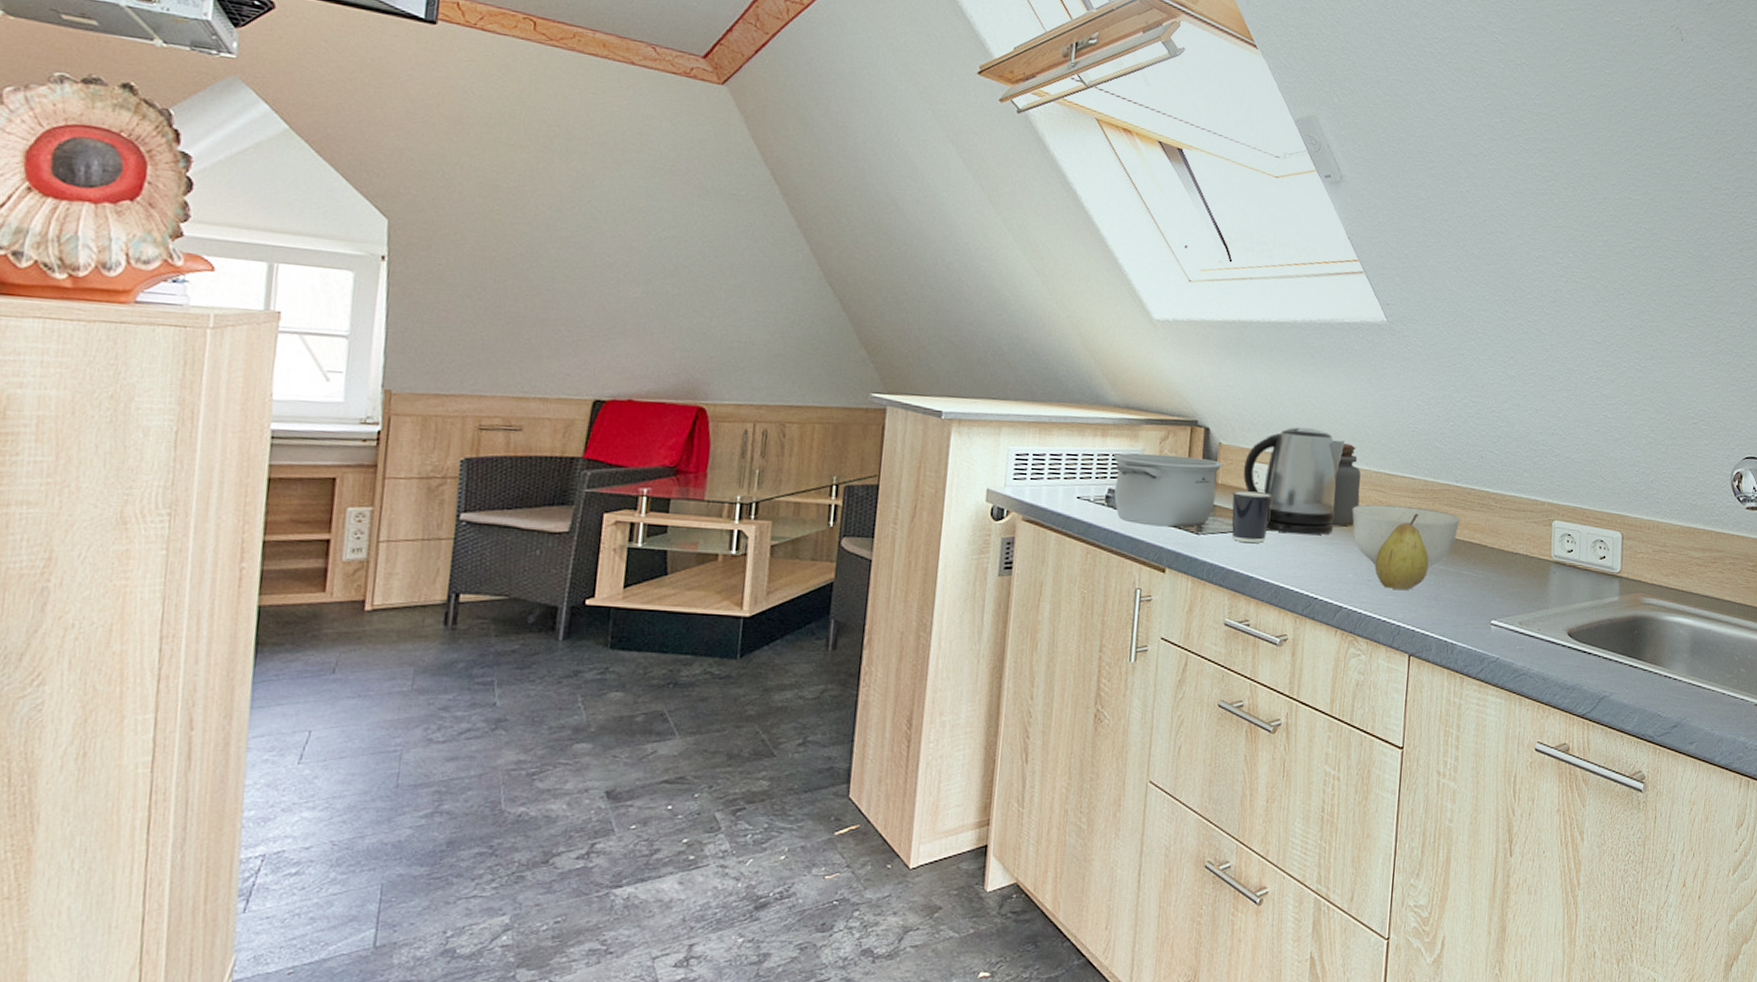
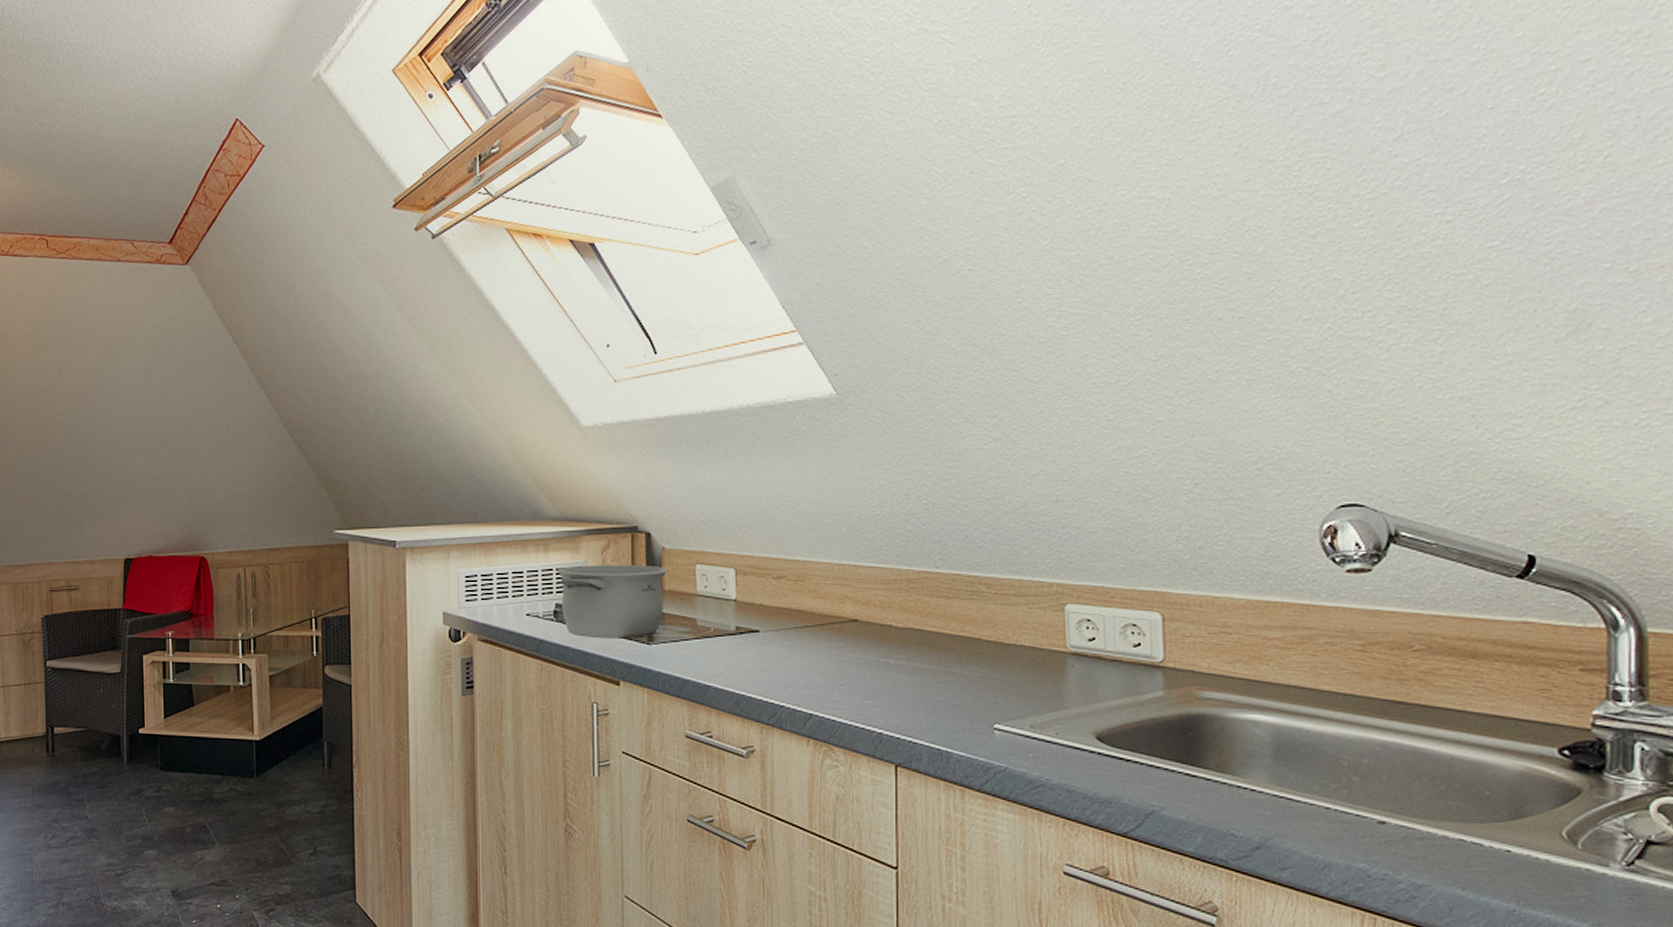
mug: present [1231,490,1272,544] -> none [681,596,724,651]
kettle: present [1243,427,1345,535] -> none [690,523,799,639]
jar: present [1331,443,1361,527] -> none [791,536,822,627]
bowl: present [1352,504,1461,570] -> none [814,599,945,669]
fruit: present [1374,513,1429,591] -> none [846,607,910,694]

